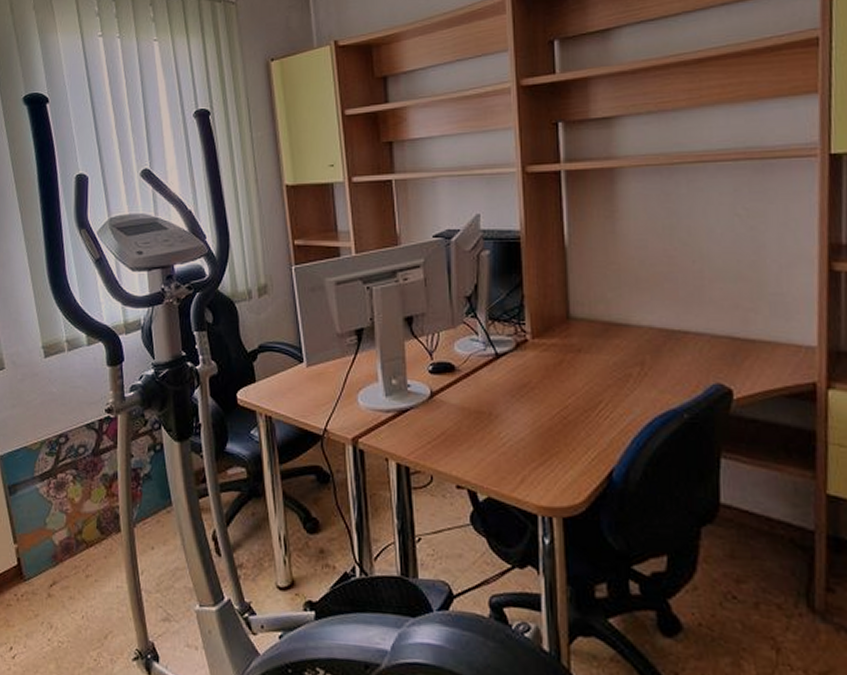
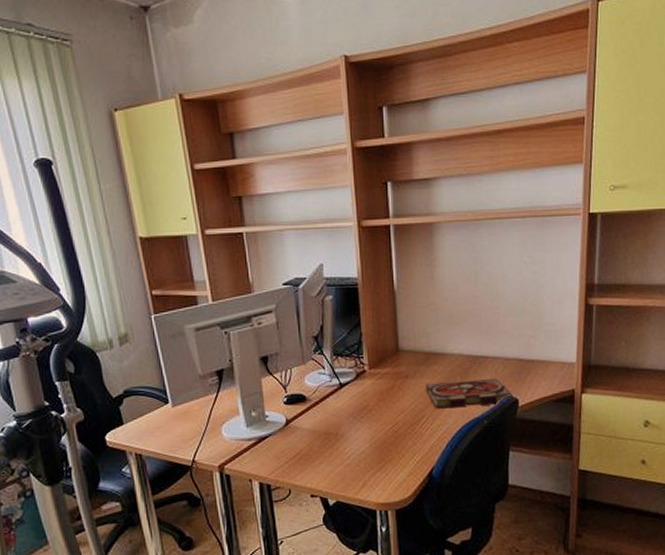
book: none [604,359,722,395] -> present [426,378,511,408]

